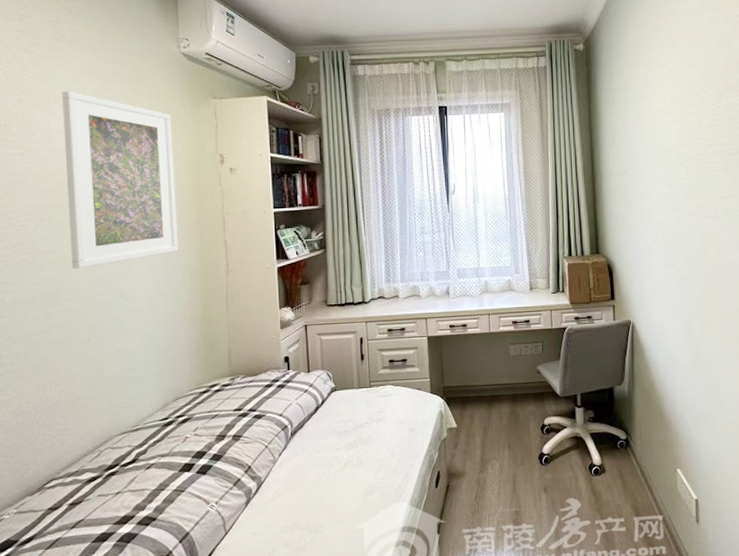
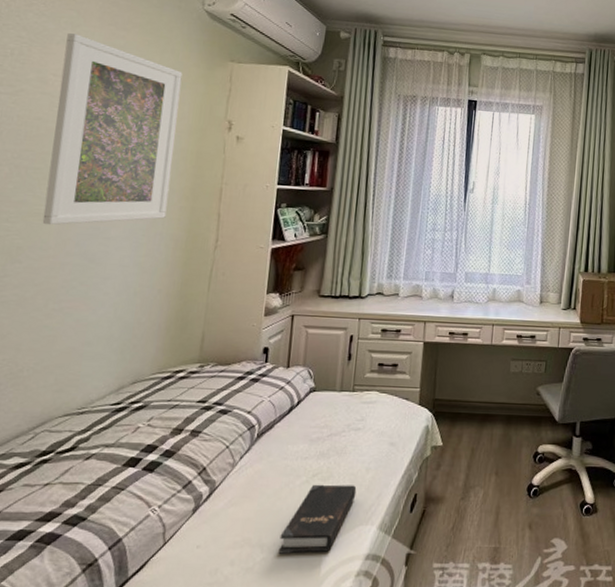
hardback book: none [324,469,386,533] -> present [278,484,357,554]

